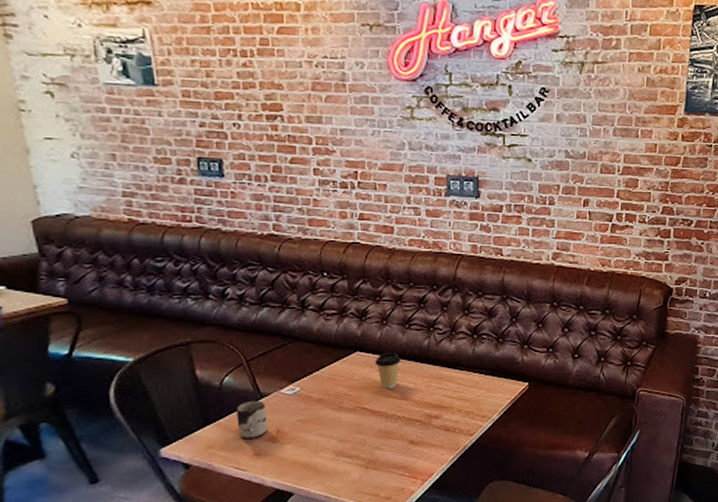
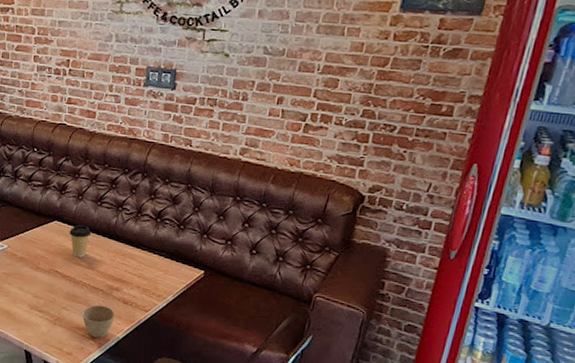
cup: none [400,437,437,475] -> present [82,304,115,338]

